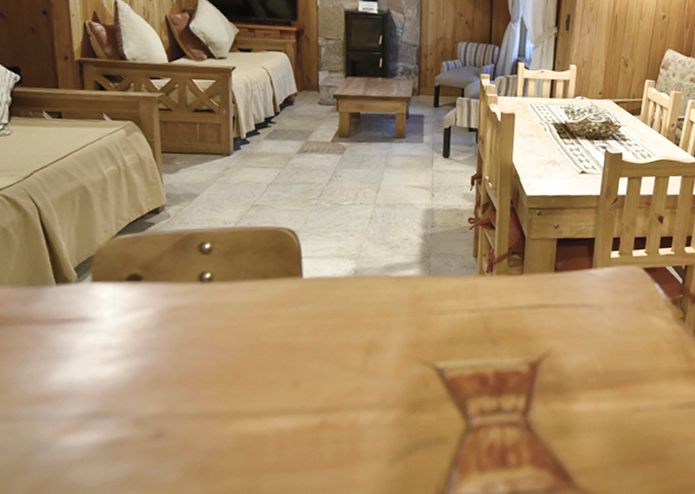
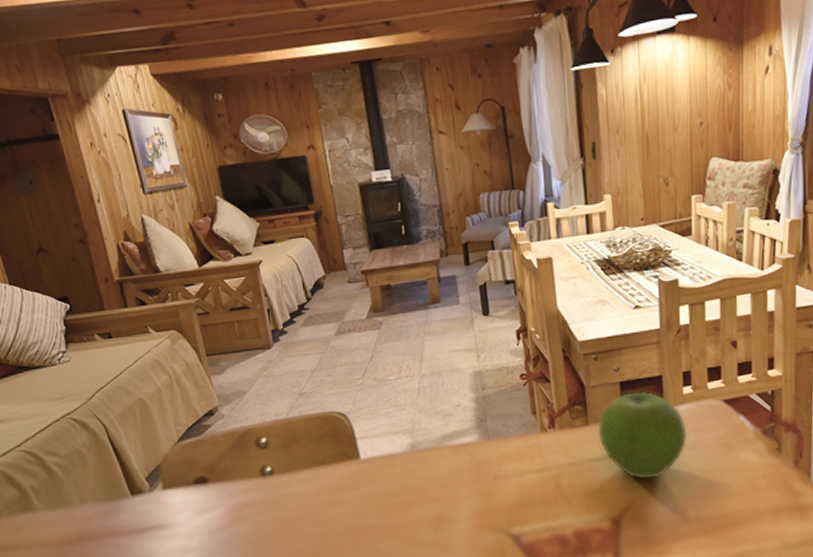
fruit: none [530,249,609,331] -> present [597,391,688,480]

